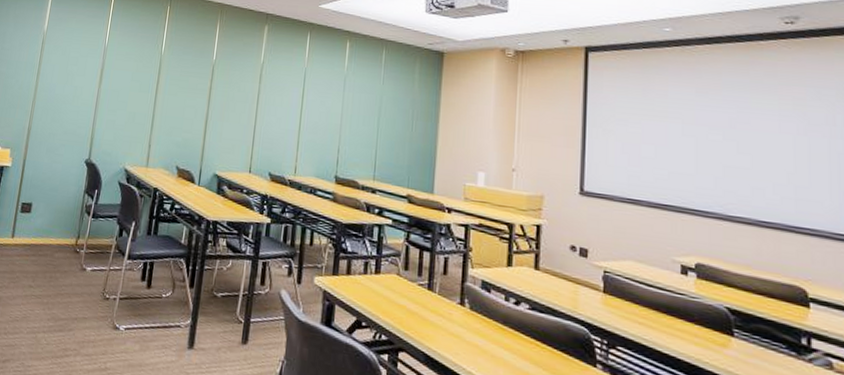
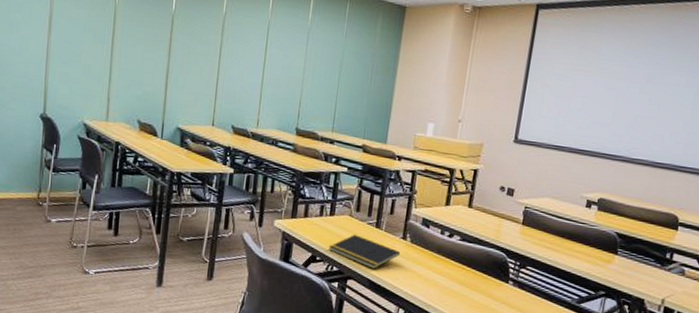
notepad: none [375,297,459,340] -> present [328,234,401,269]

